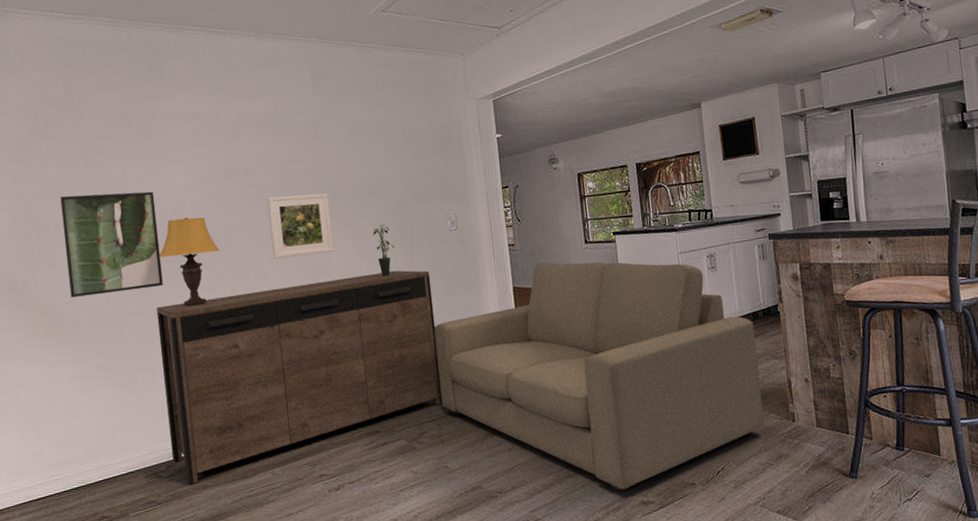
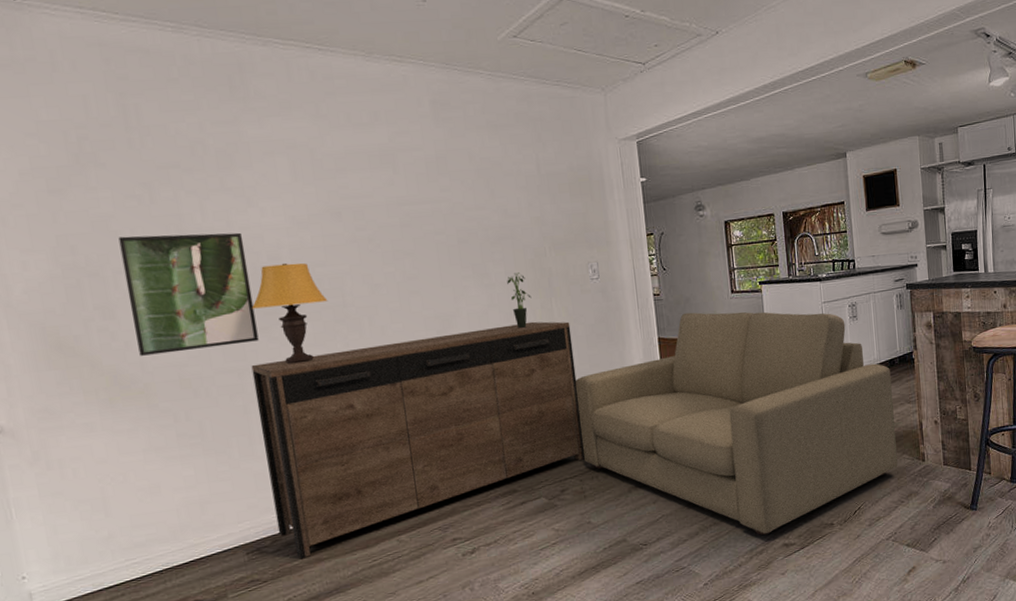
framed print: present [267,192,333,259] -> none [382,237,462,310]

